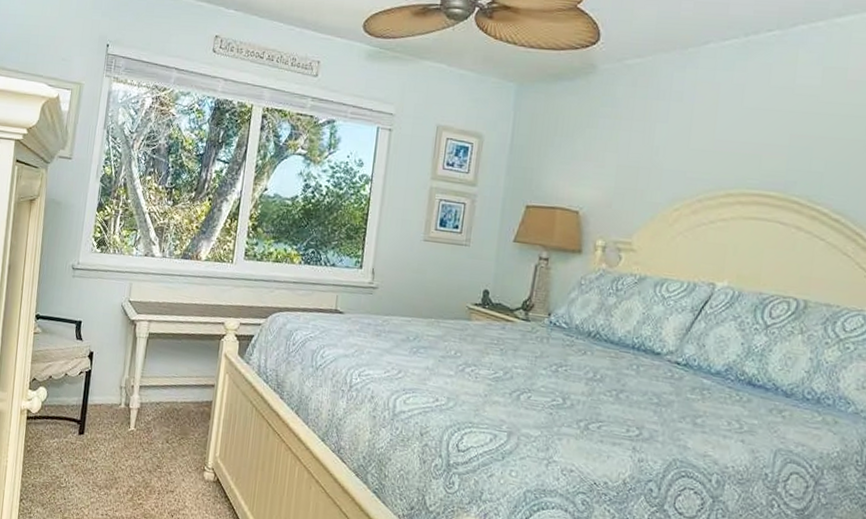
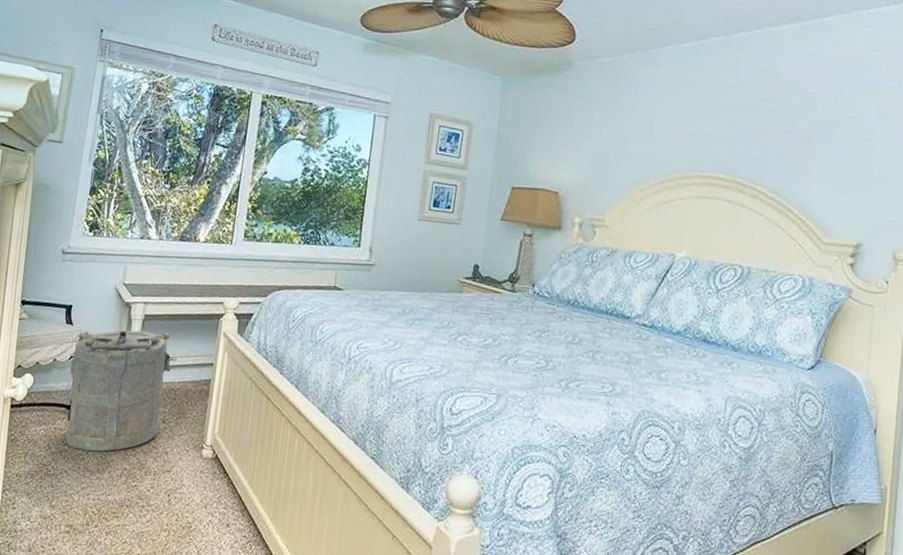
laundry hamper: none [76,347,181,468] -> present [65,330,178,452]

